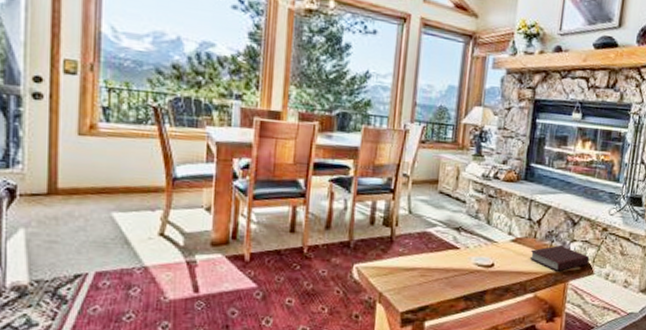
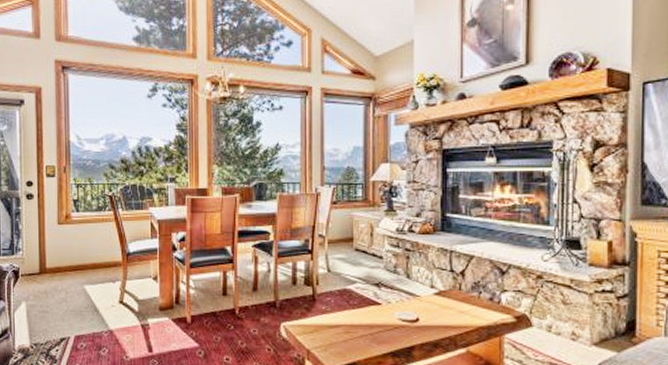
book: present [529,245,590,271] -> none [456,297,526,324]

